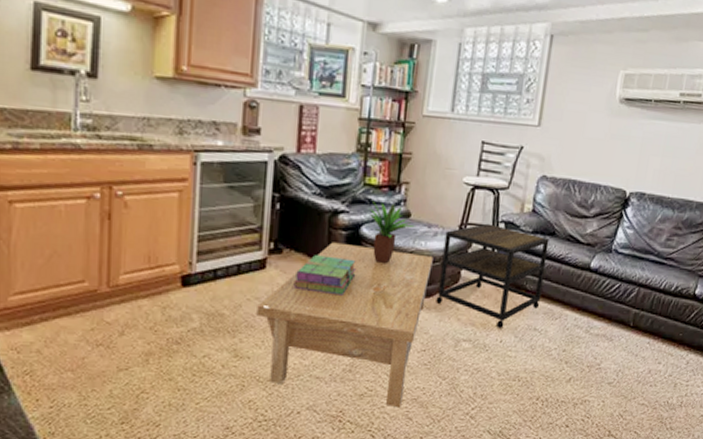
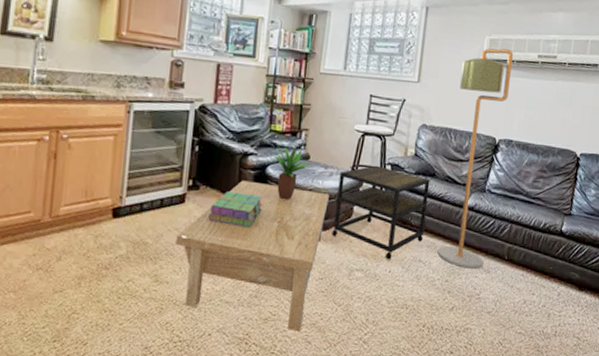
floor lamp: none [555,85,651,337] -> present [437,48,513,269]

